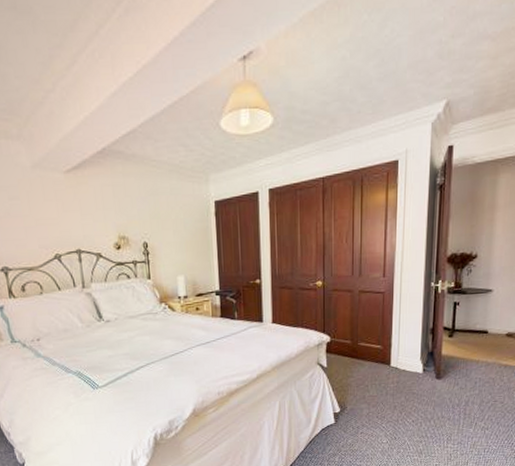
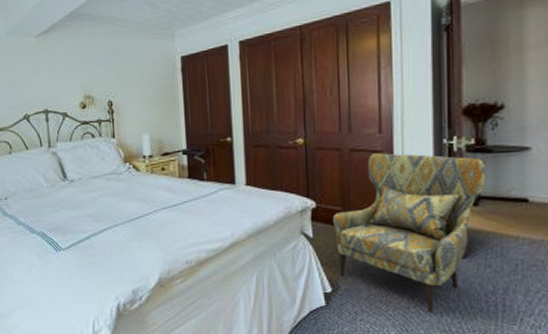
armchair: none [343,294,460,423] -> present [332,153,486,312]

